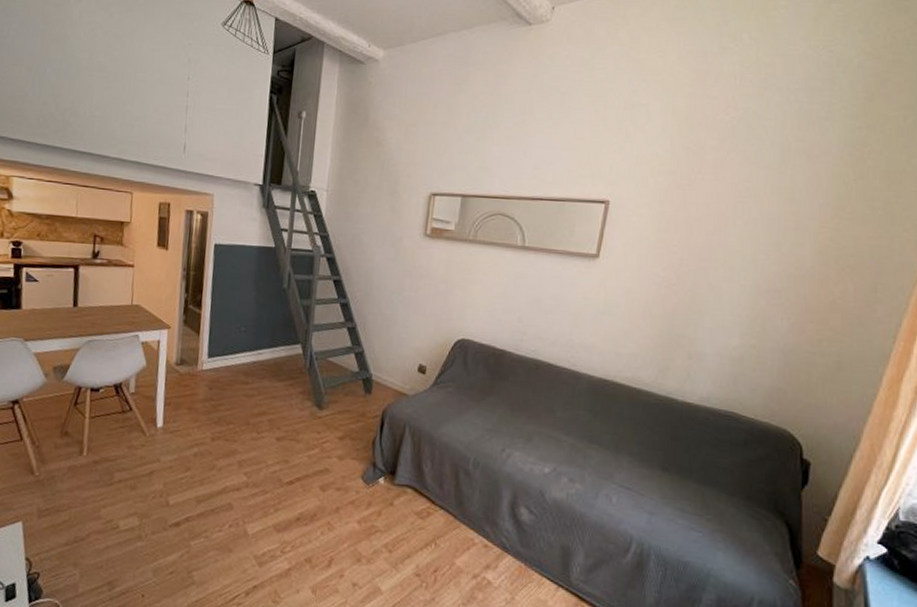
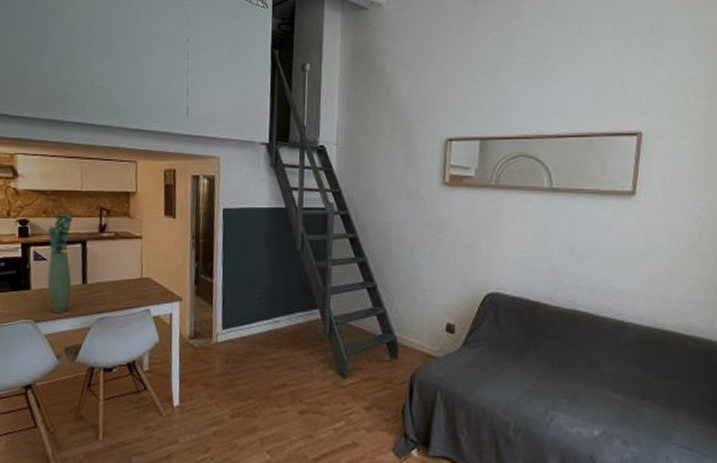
vase: none [38,232,67,334] -> present [47,208,73,314]

